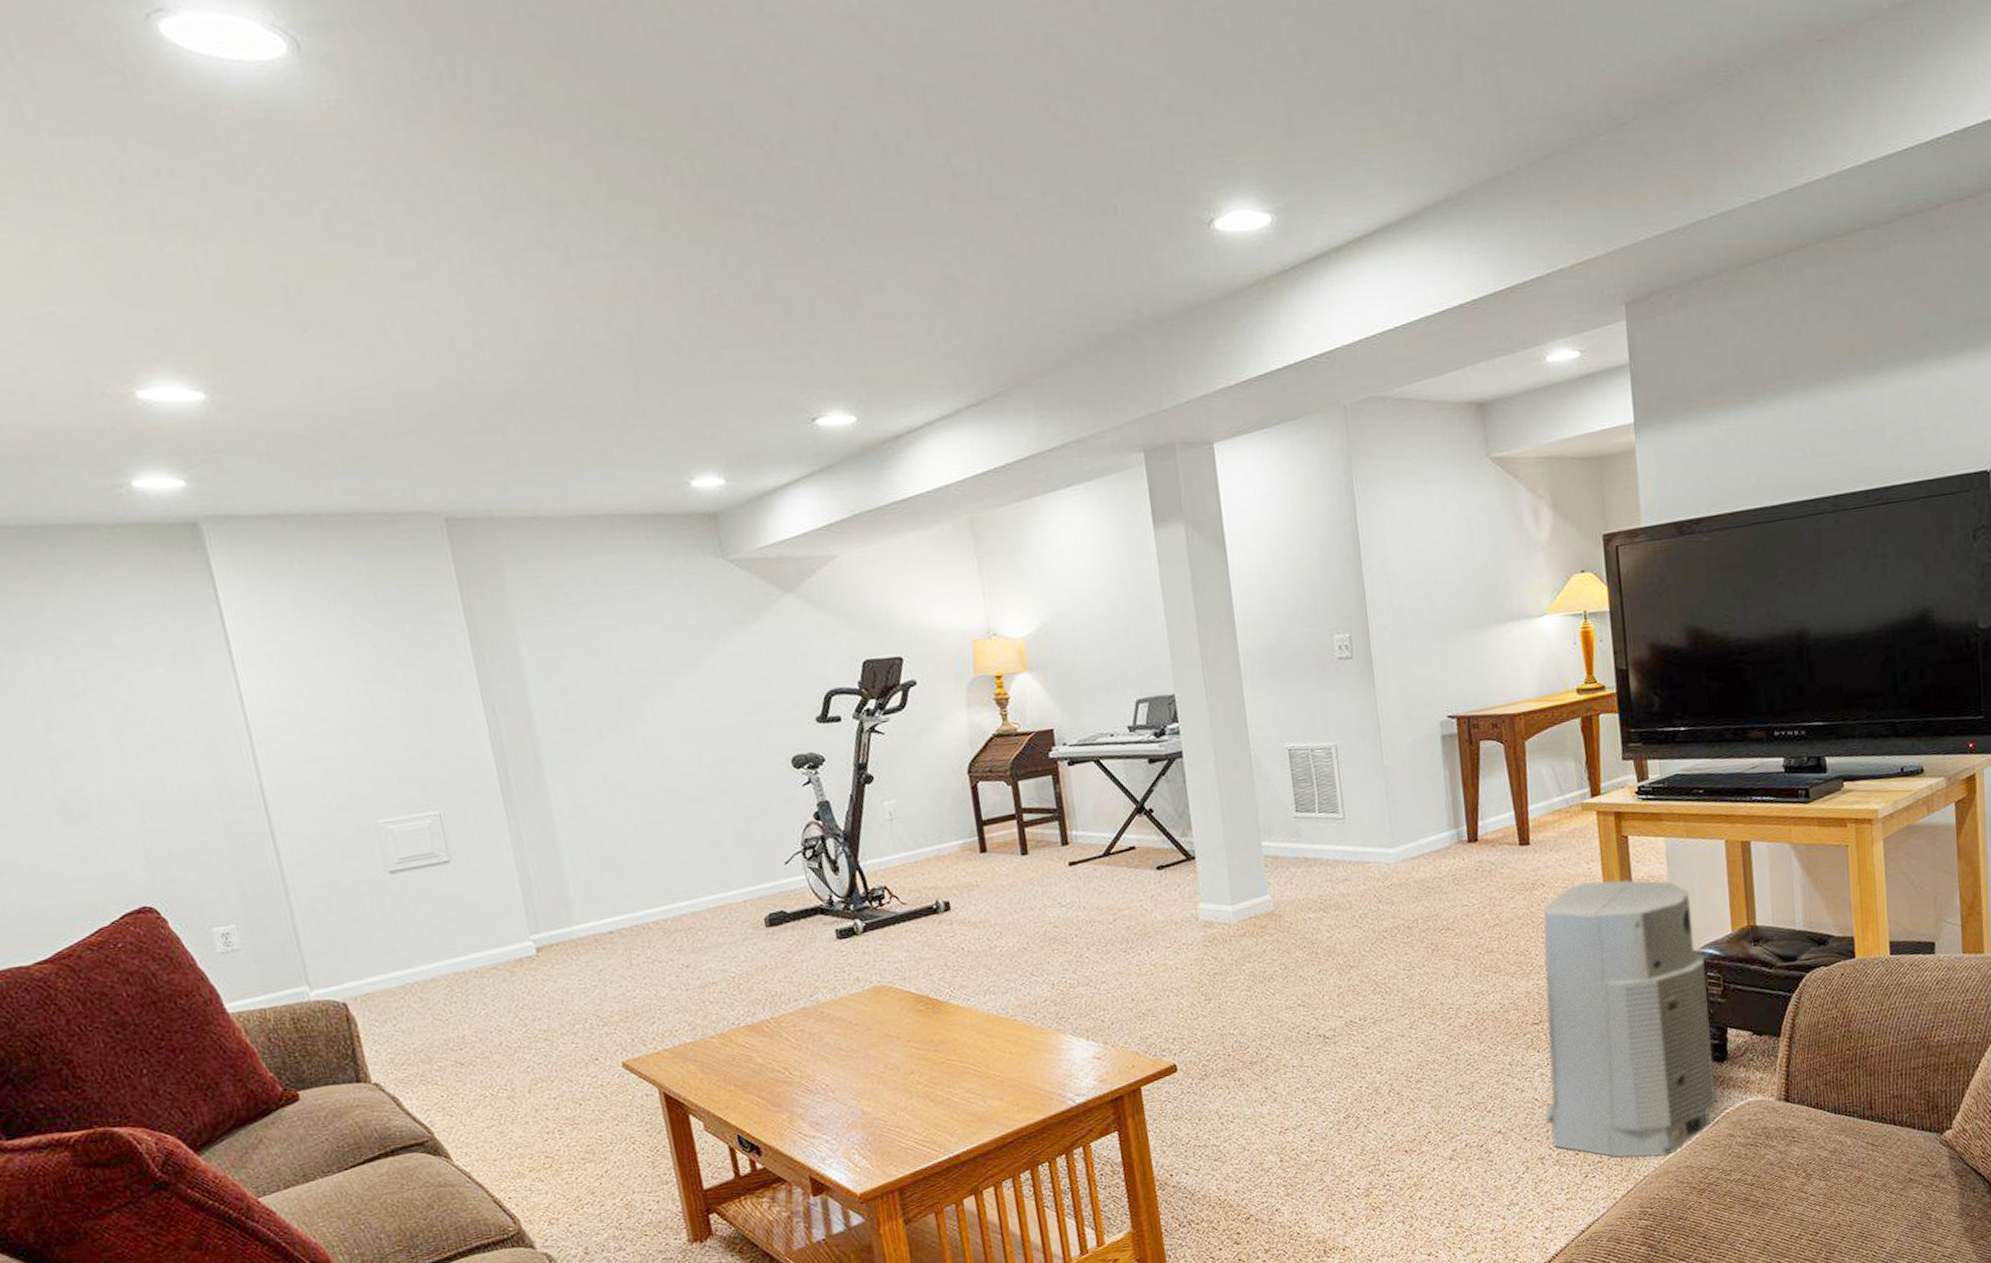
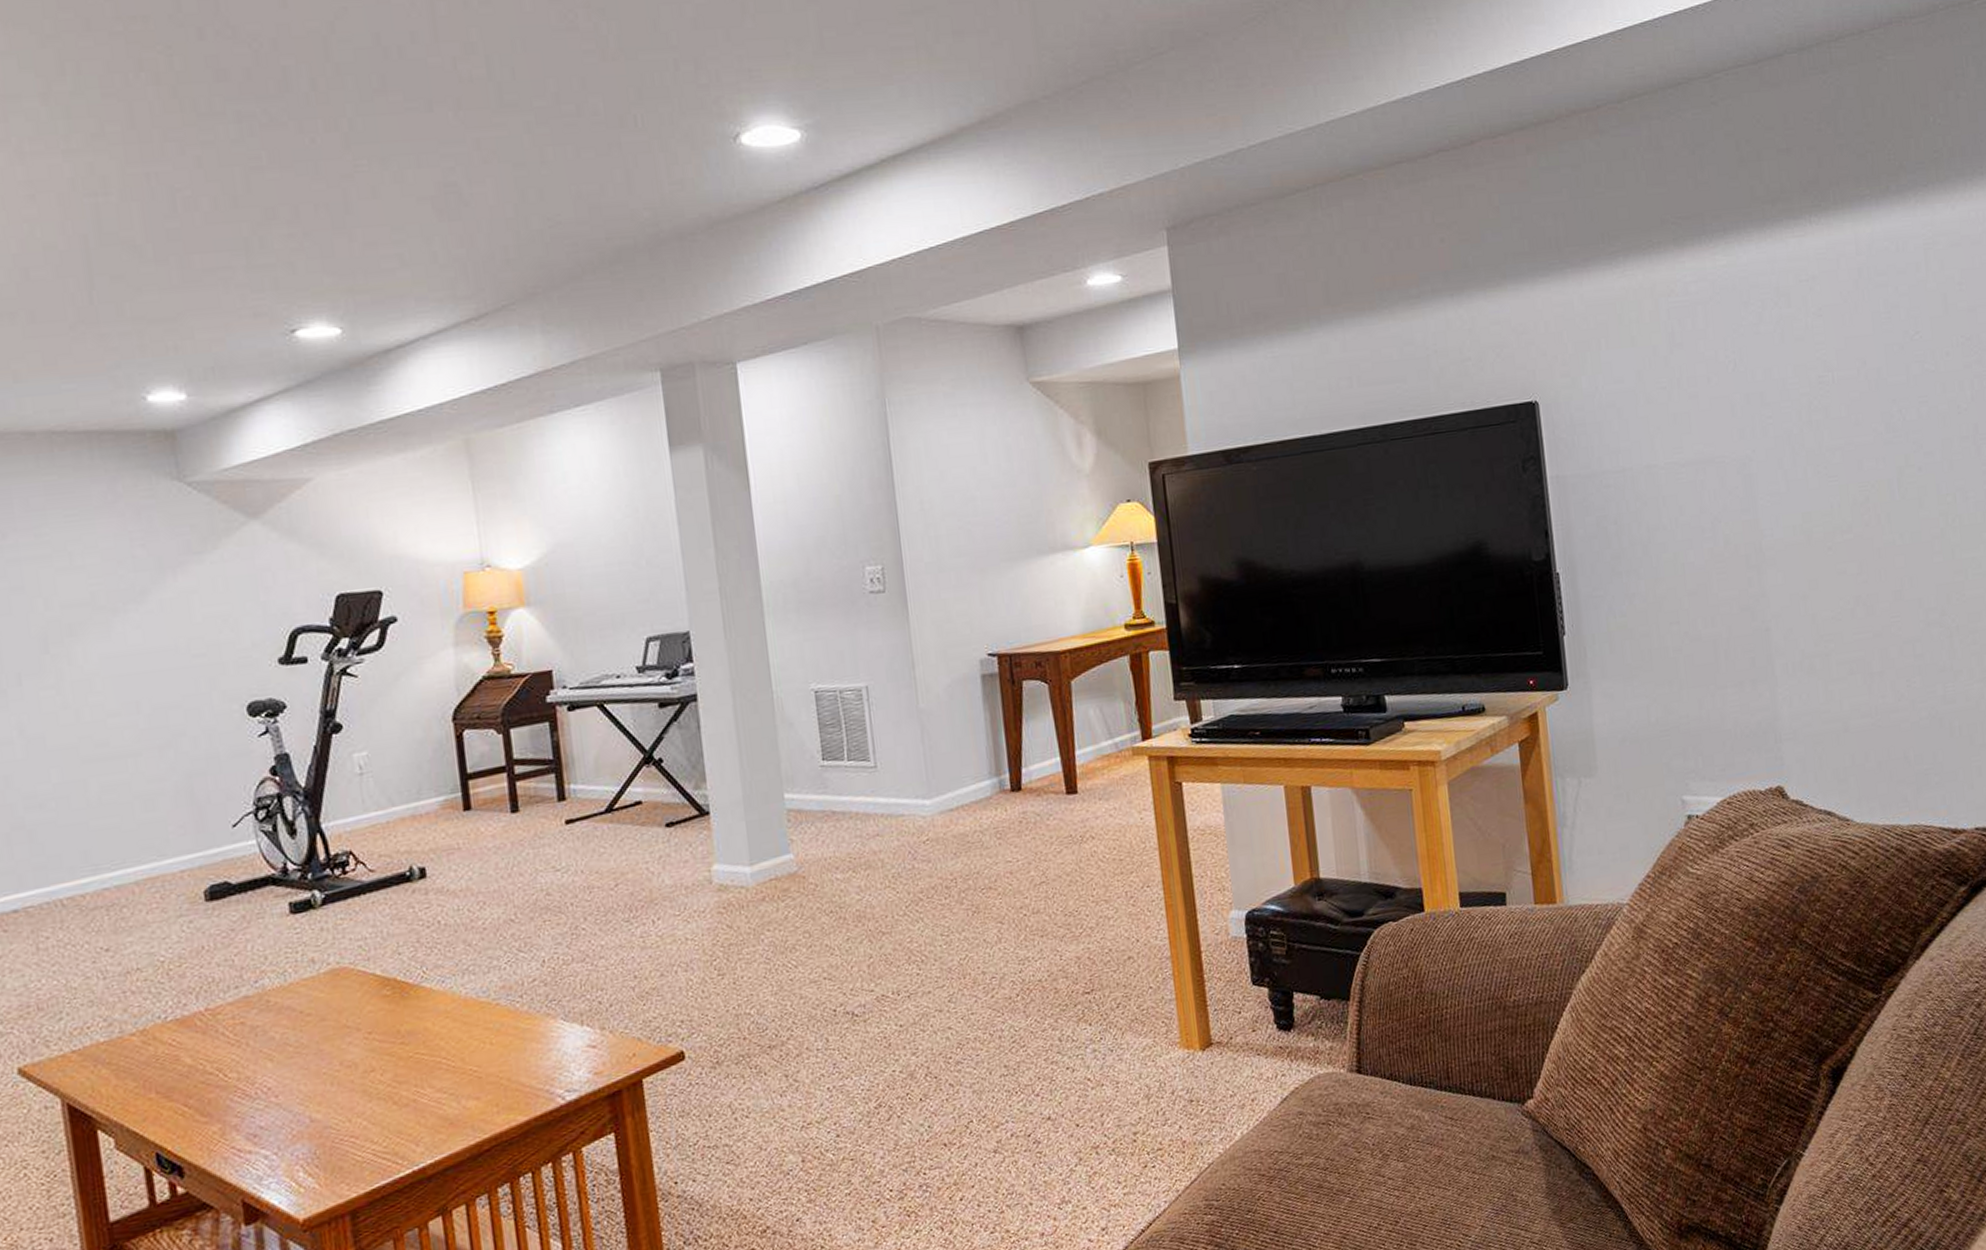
air purifier: present [1542,879,1717,1158] -> none [1092,829,1285,1144]

